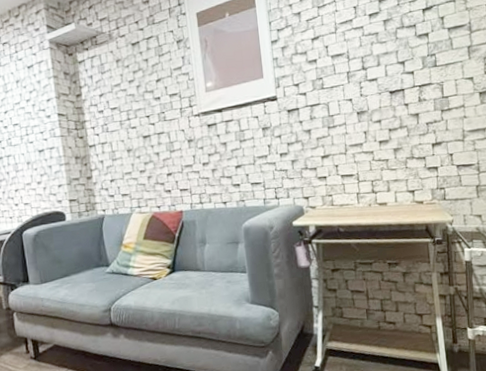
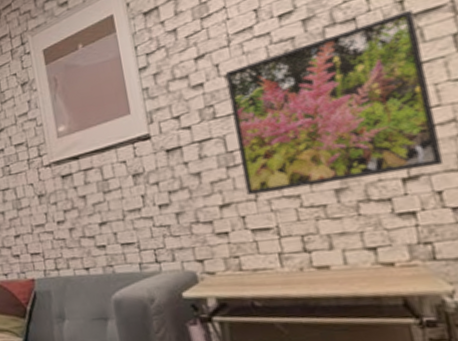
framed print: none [331,24,455,150] -> present [225,9,444,196]

